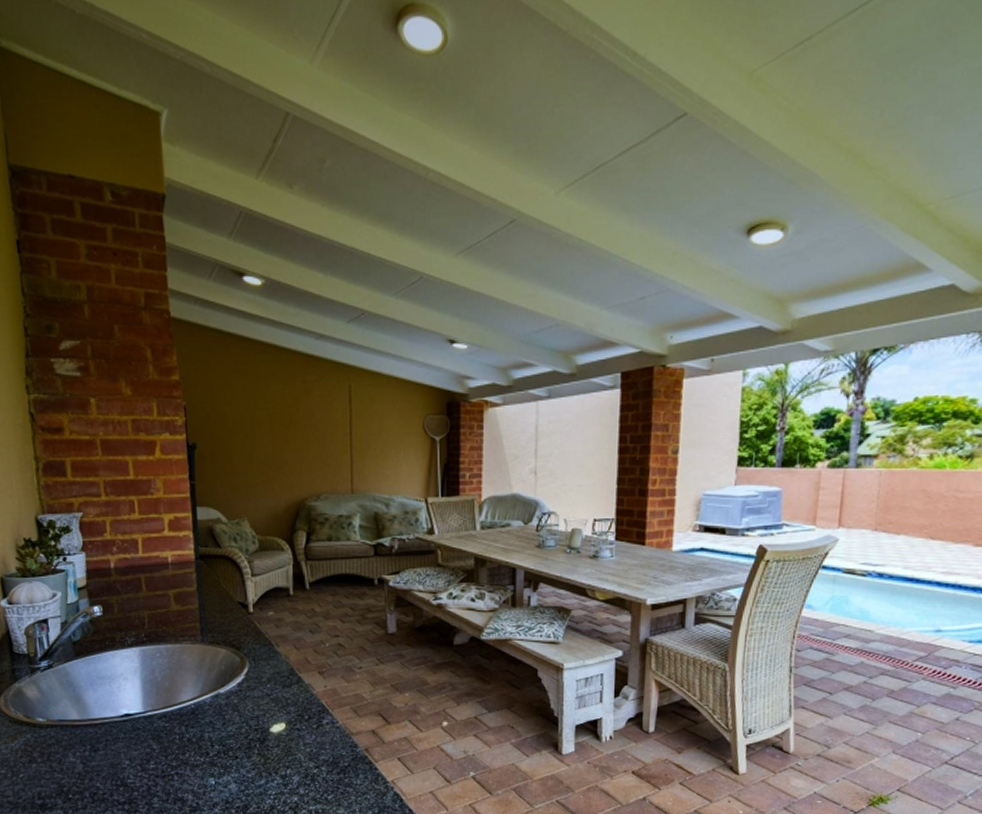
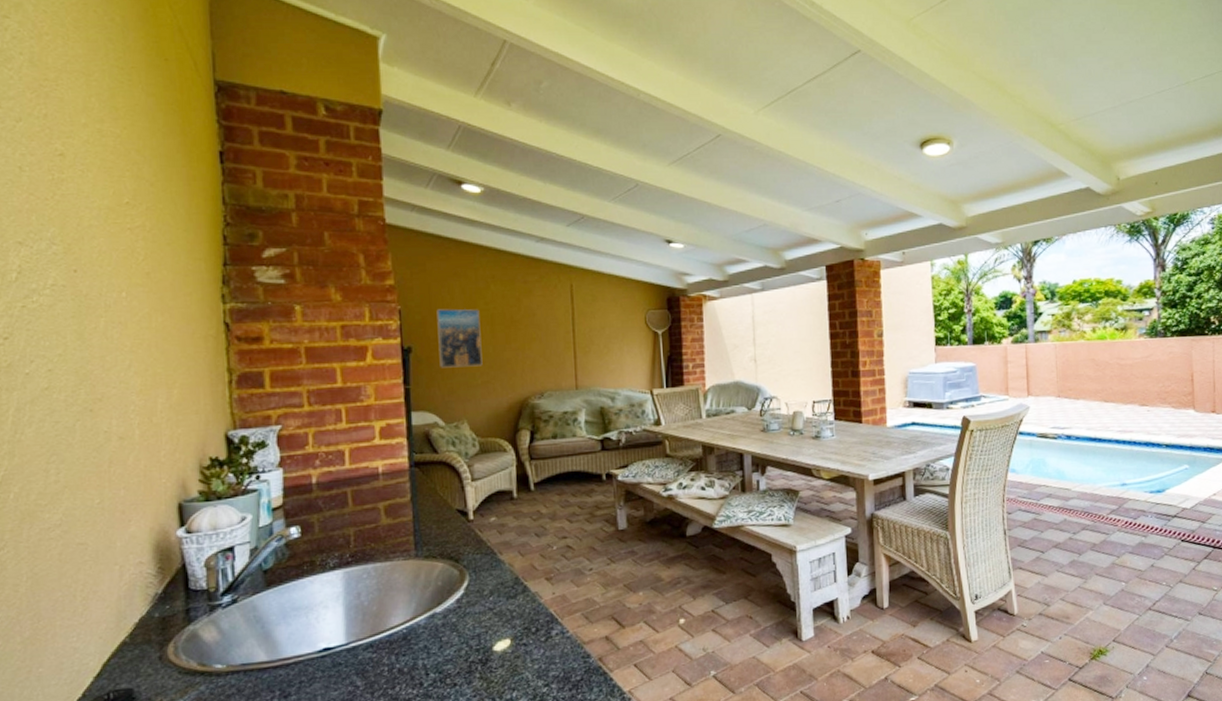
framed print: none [219,406,262,466] -> present [436,309,483,368]

